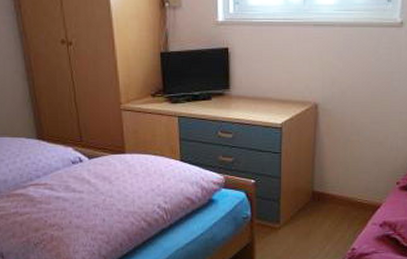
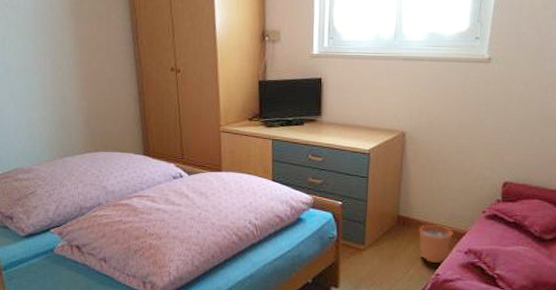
plant pot: none [335,192,368,237] -> present [419,218,453,263]

